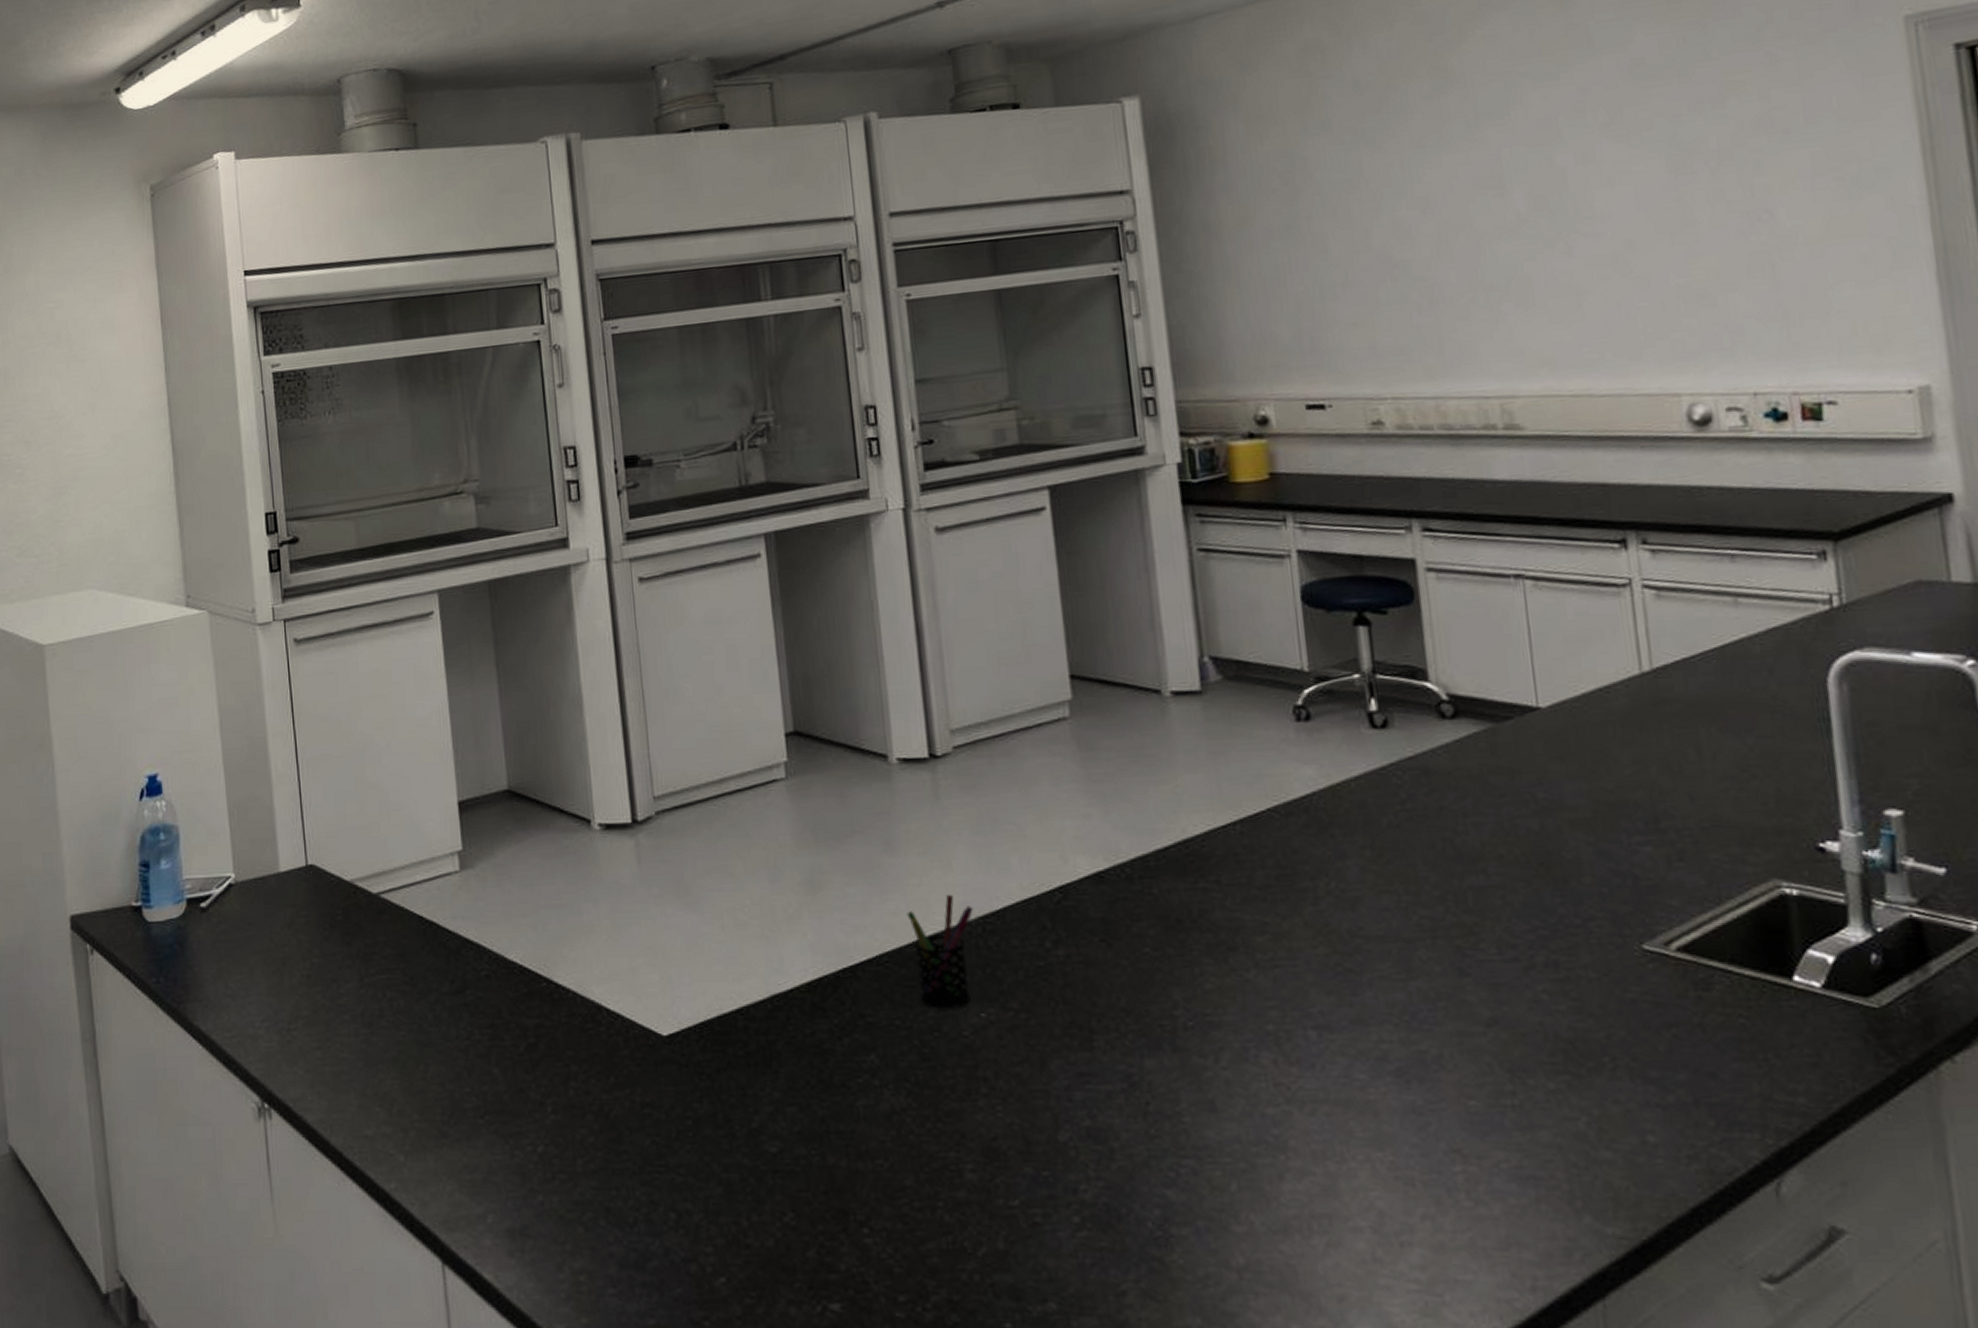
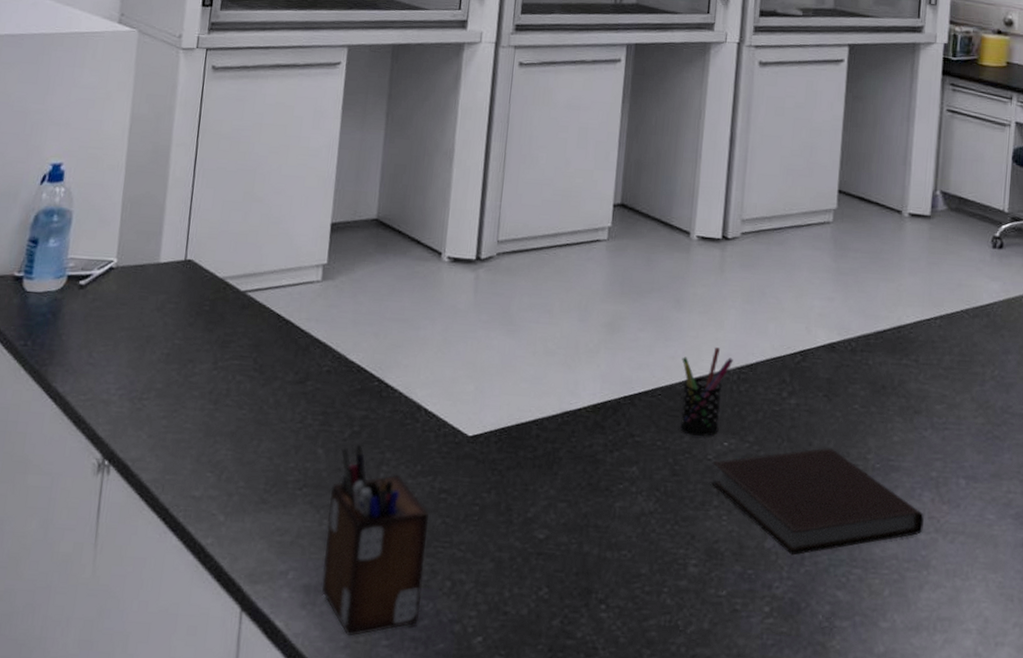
desk organizer: none [516,1058,647,1286] -> present [322,444,430,637]
notebook: none [970,1007,1269,1149] -> present [710,448,924,556]

